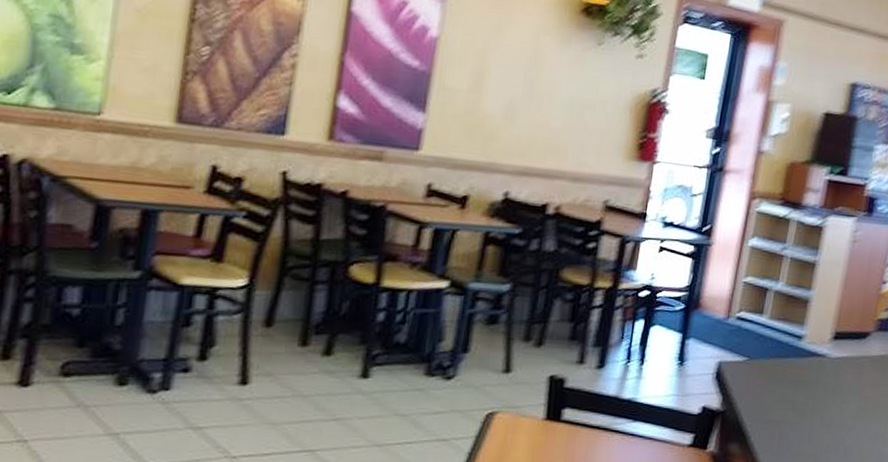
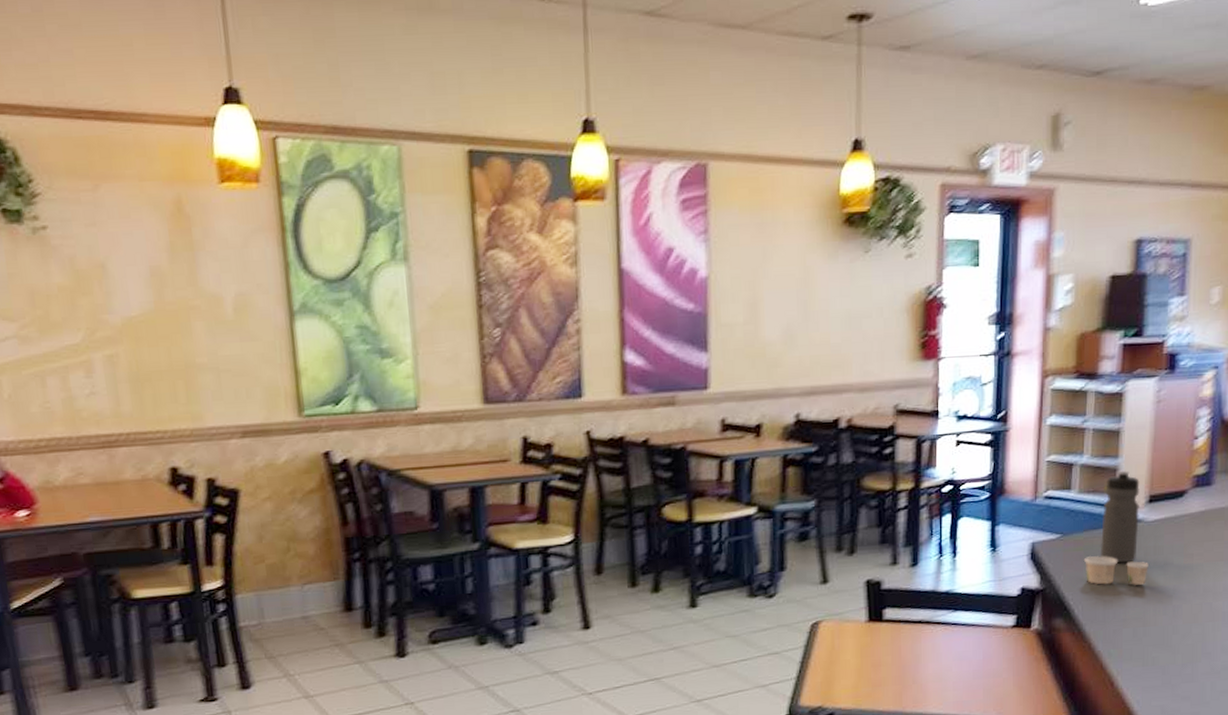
paper cup: none [766,384,827,421] -> present [1085,556,1149,585]
water bottle: none [783,303,828,397] -> present [1100,470,1140,563]

